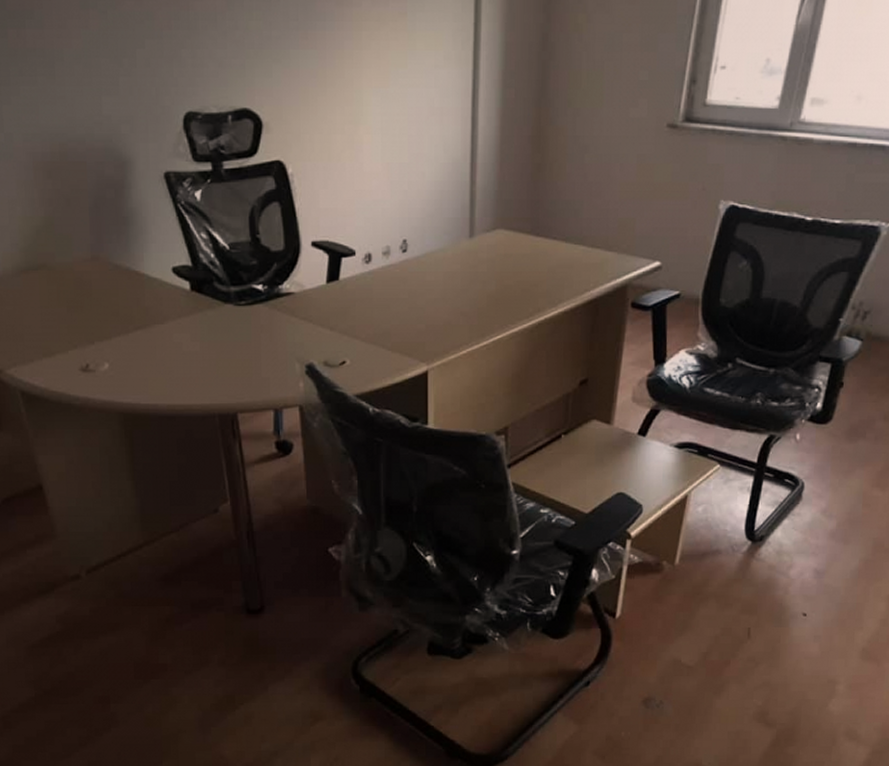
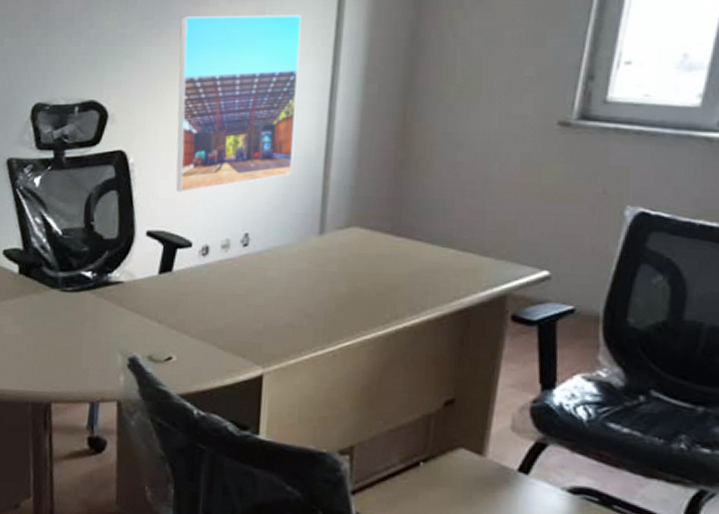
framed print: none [326,16,442,202] -> present [175,14,302,193]

